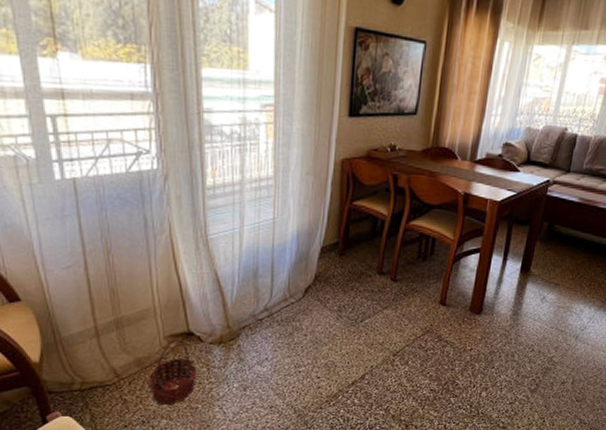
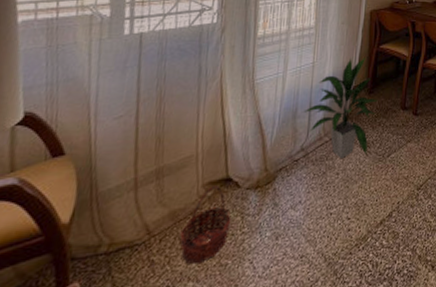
indoor plant: none [265,215,350,320] -> present [303,58,378,158]

